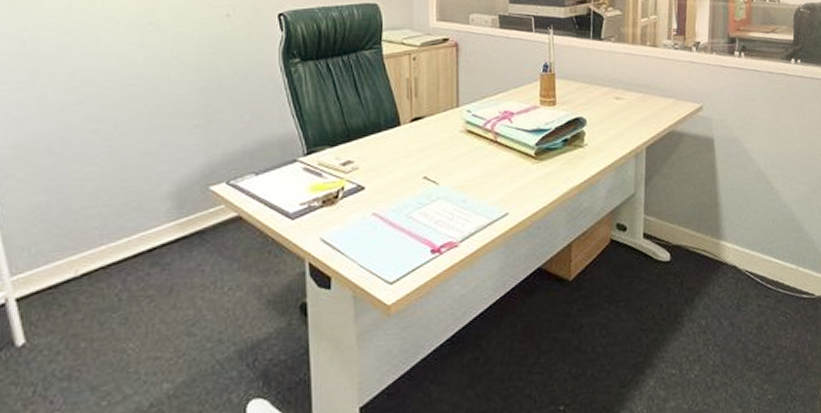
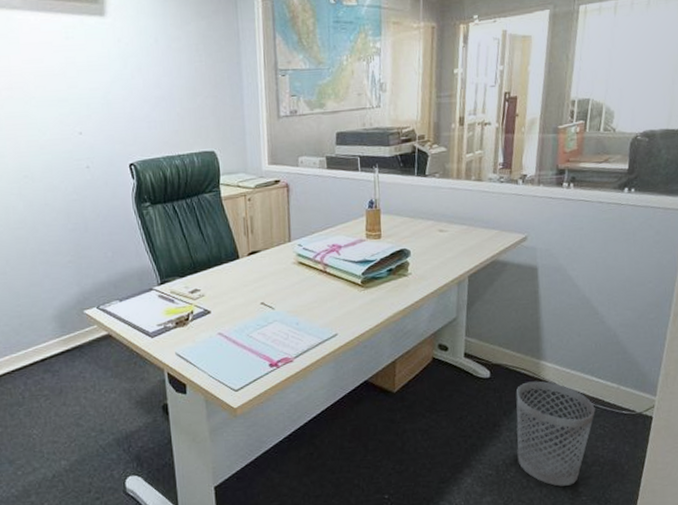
wastebasket: none [697,263,776,385] -> present [516,381,595,487]

